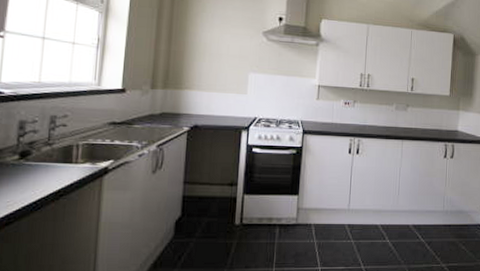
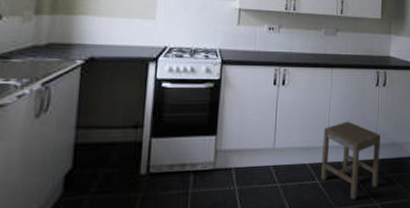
stool: none [390,189,448,260] -> present [320,121,381,201]

